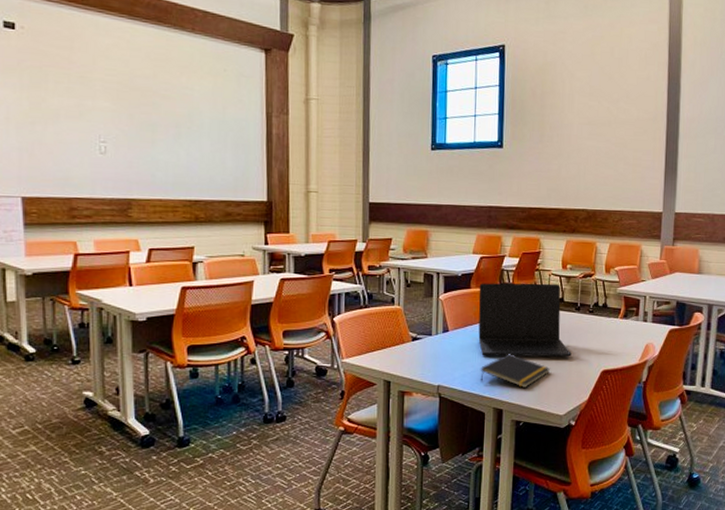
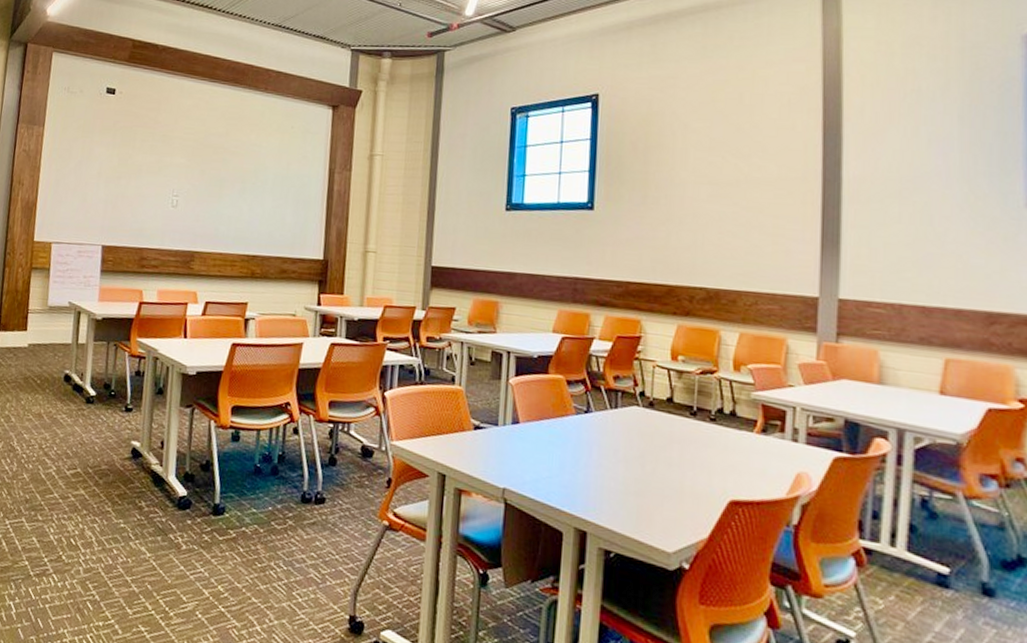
laptop: present [478,283,572,357] -> none [556,368,684,476]
notepad: present [480,354,551,388] -> none [558,461,655,508]

